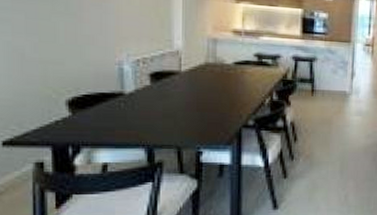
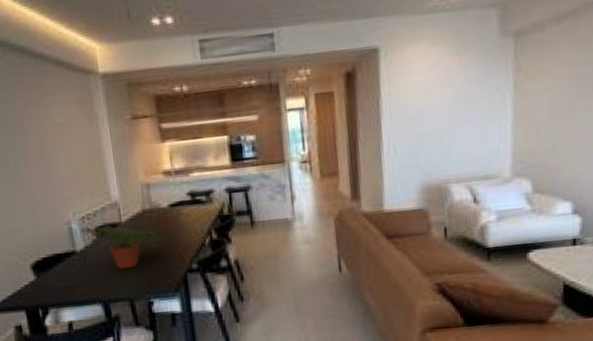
potted plant: none [133,69,226,118] -> present [81,222,166,270]

